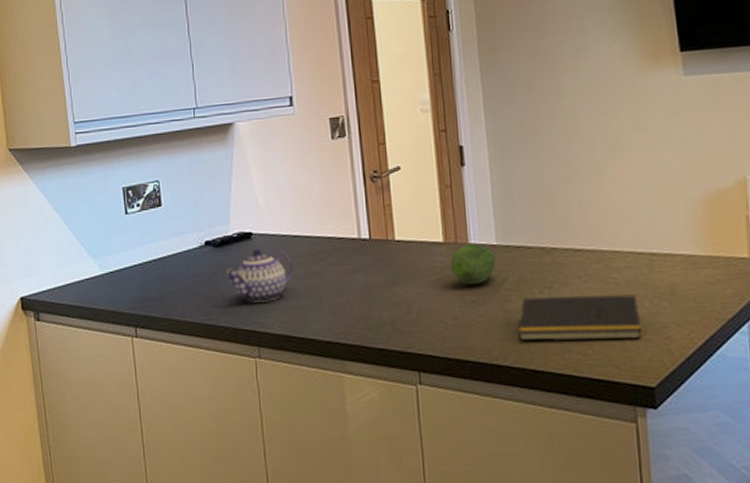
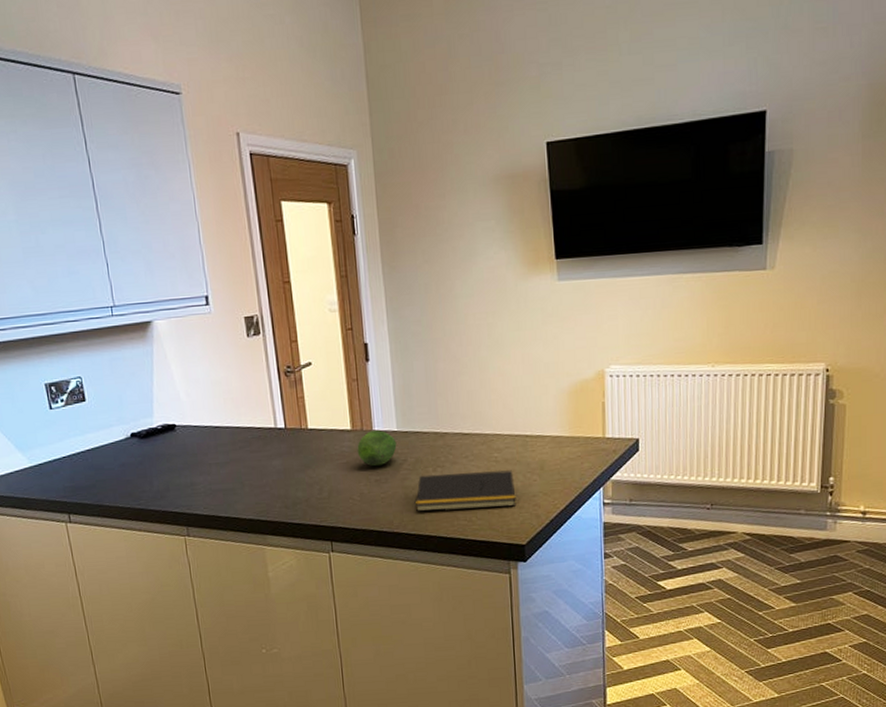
teapot: present [227,248,294,303] -> none [153,438,217,488]

